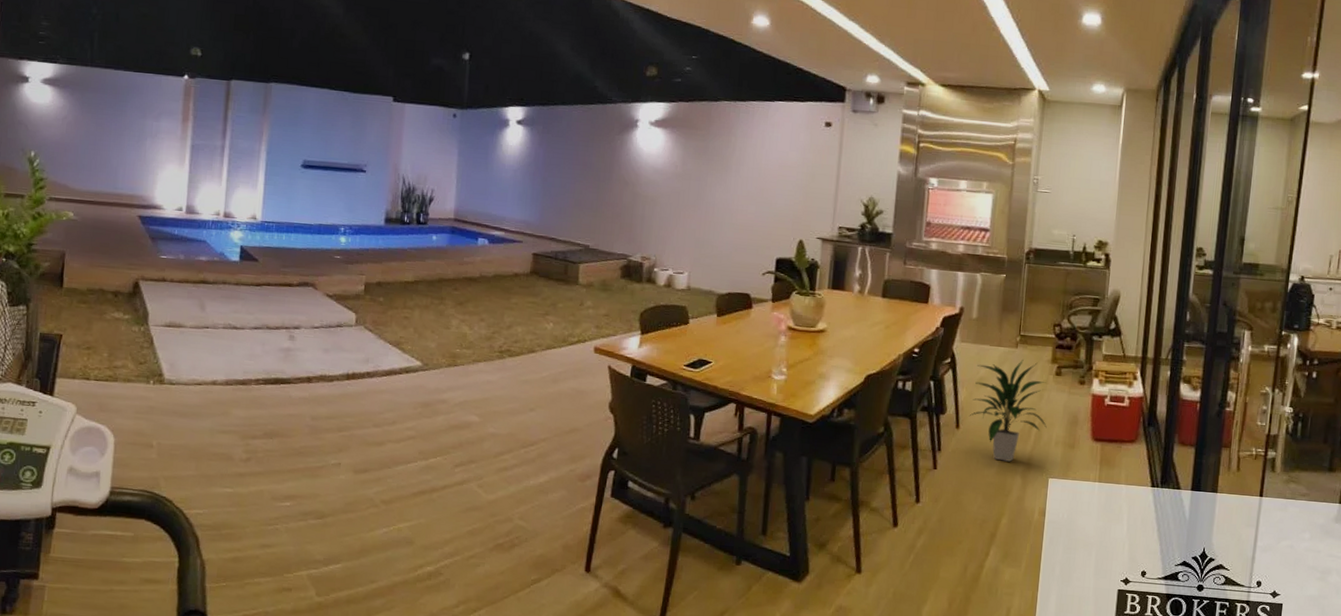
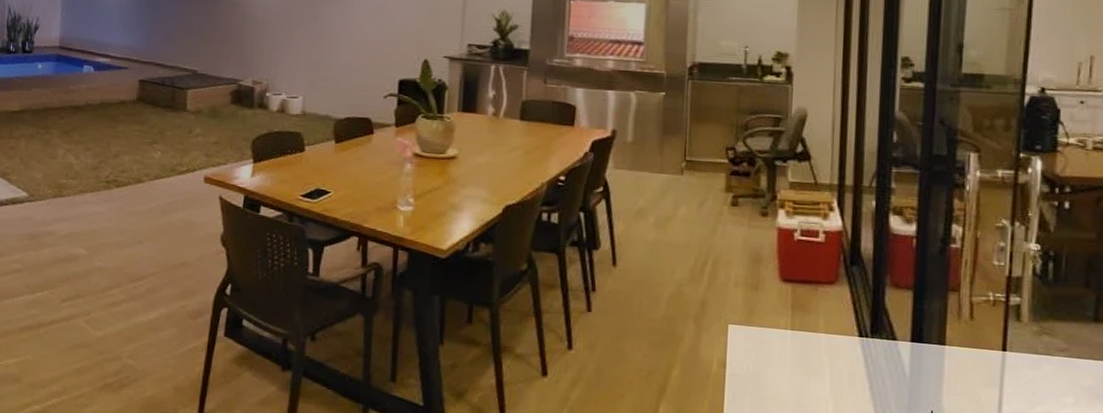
indoor plant: present [969,359,1047,462] -> none [627,187,723,305]

